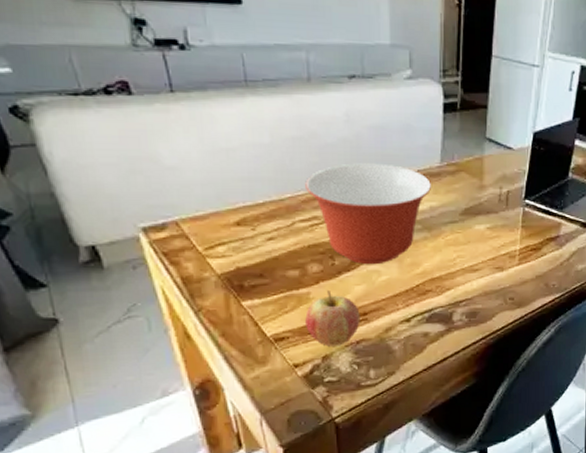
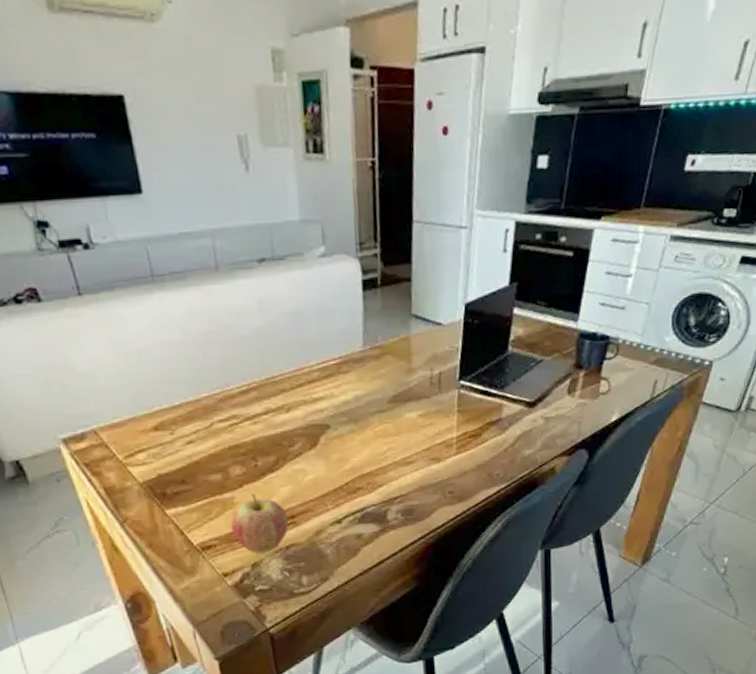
mixing bowl: present [305,163,431,265] -> none [221,352,355,464]

